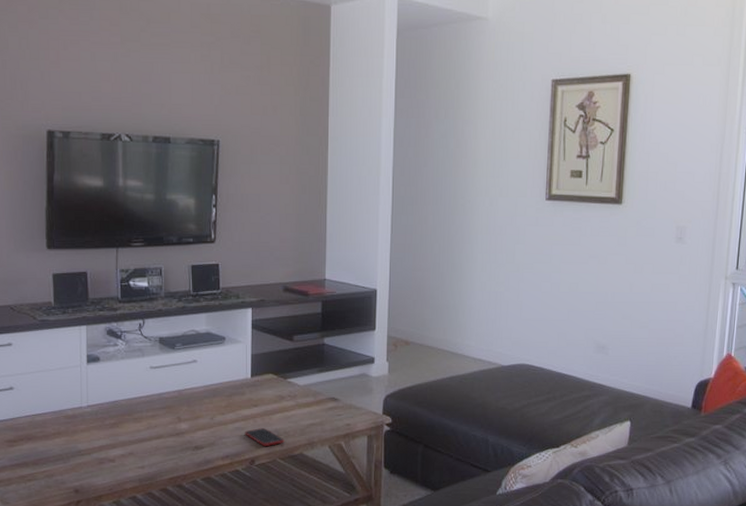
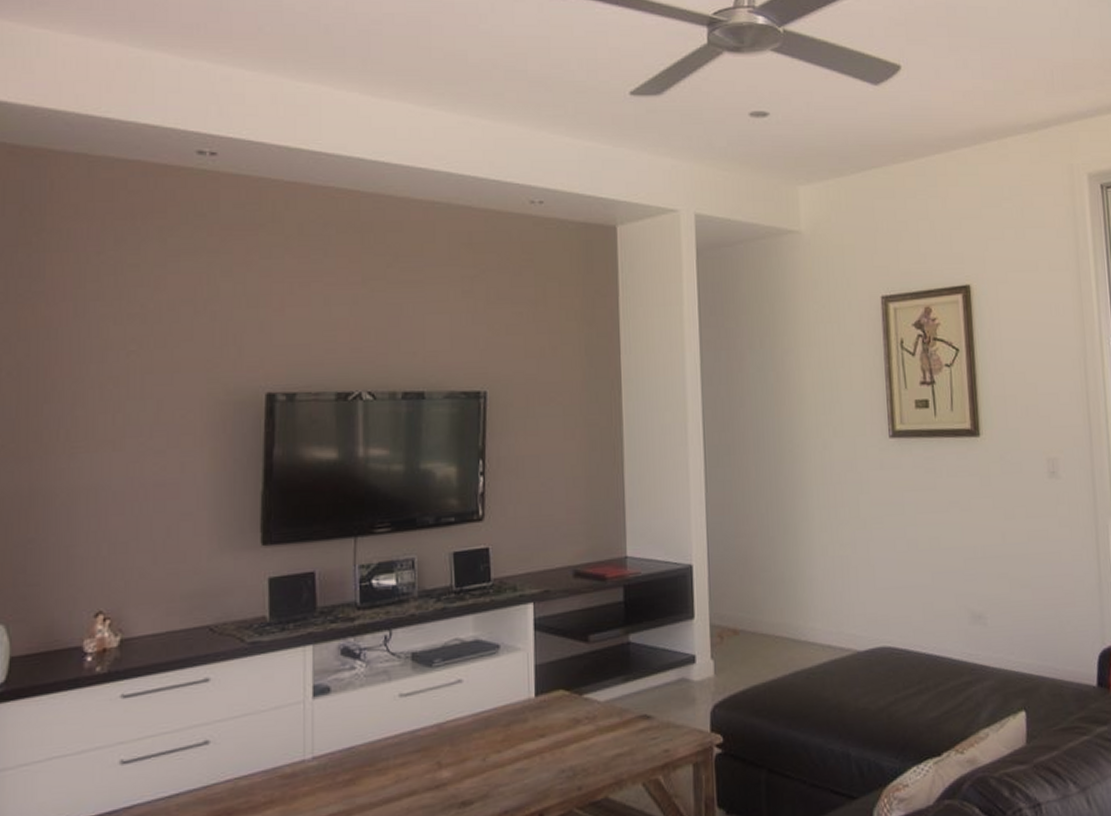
cell phone: present [245,428,284,446] -> none [529,766,583,792]

